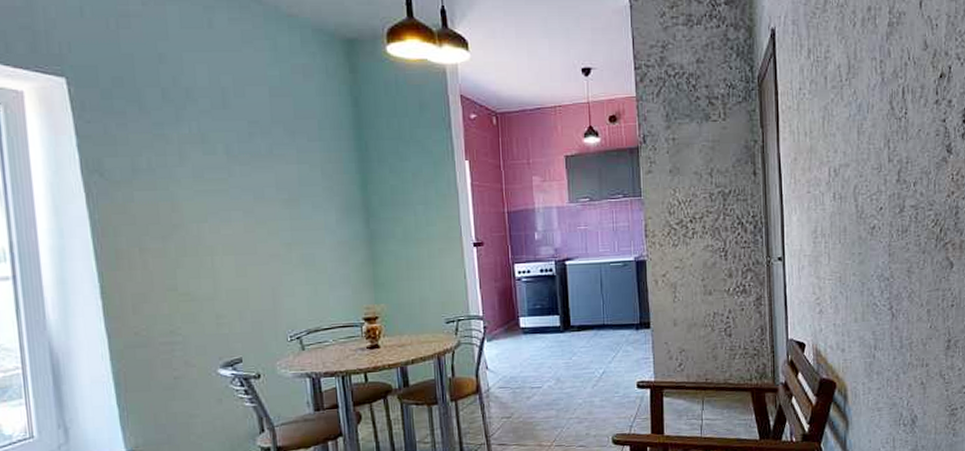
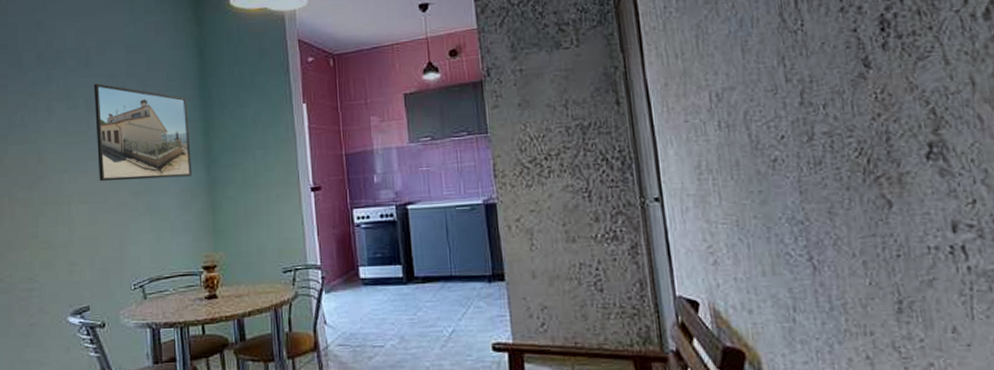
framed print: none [233,128,349,233] -> present [94,83,191,182]

